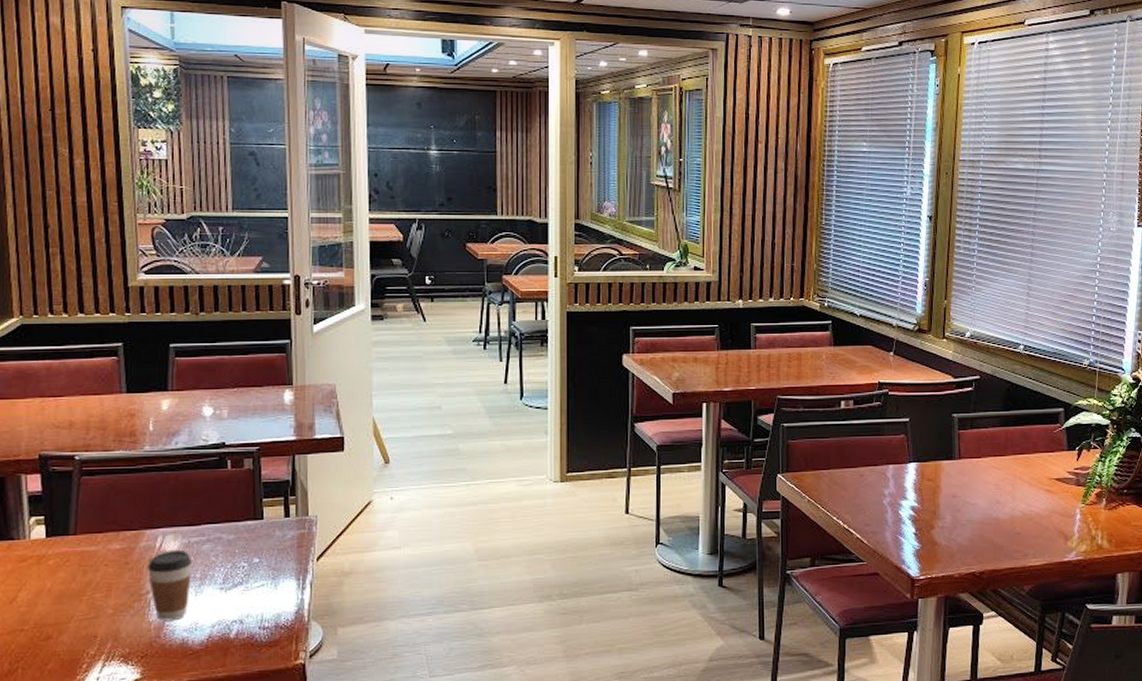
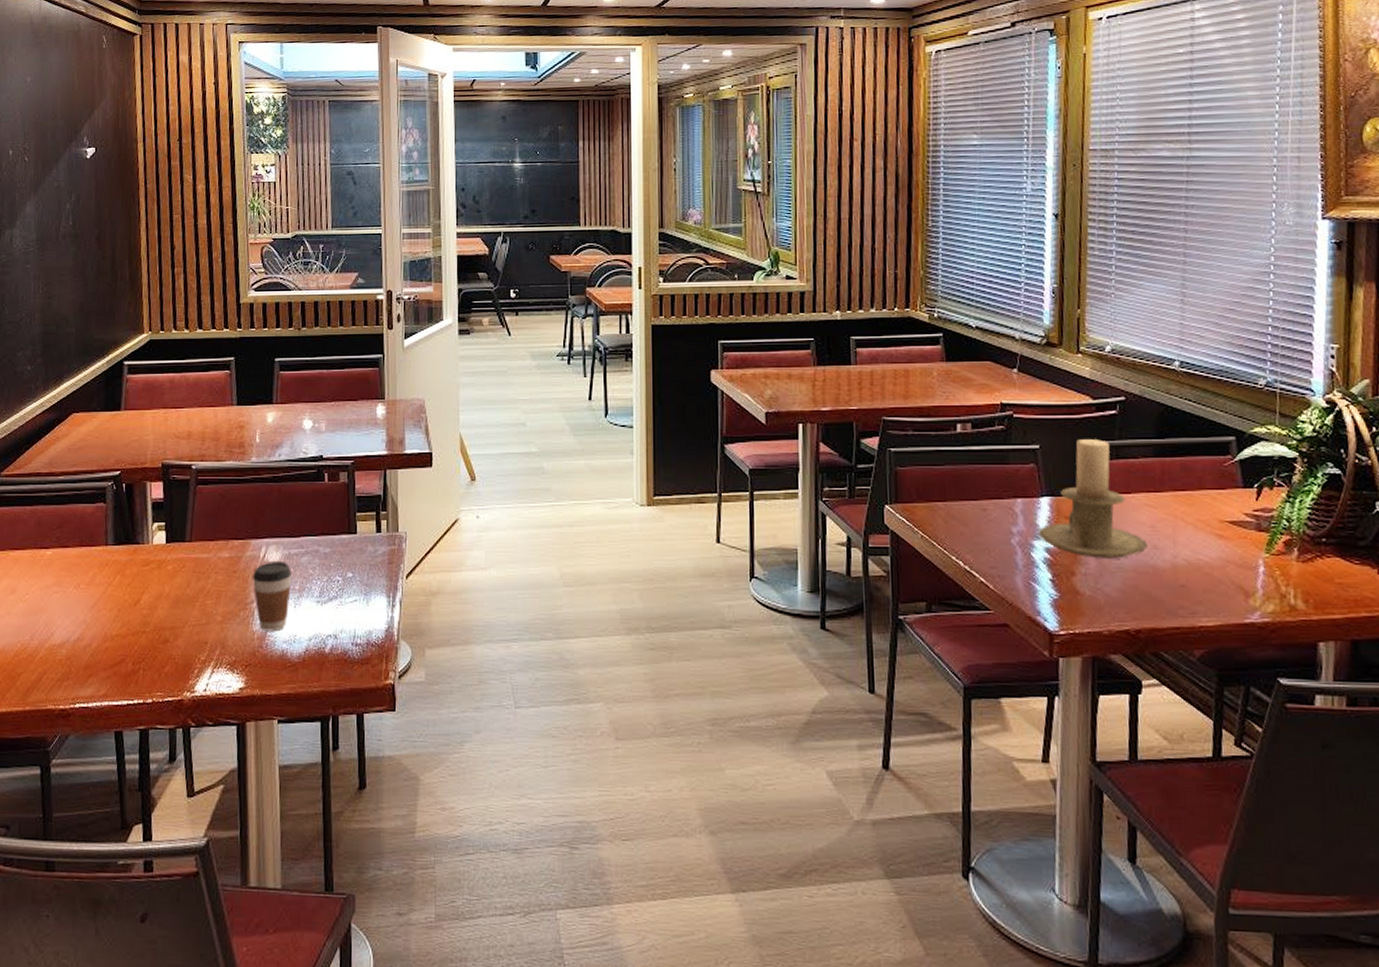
candle holder: none [906,412,992,514] -> present [1039,439,1148,559]

